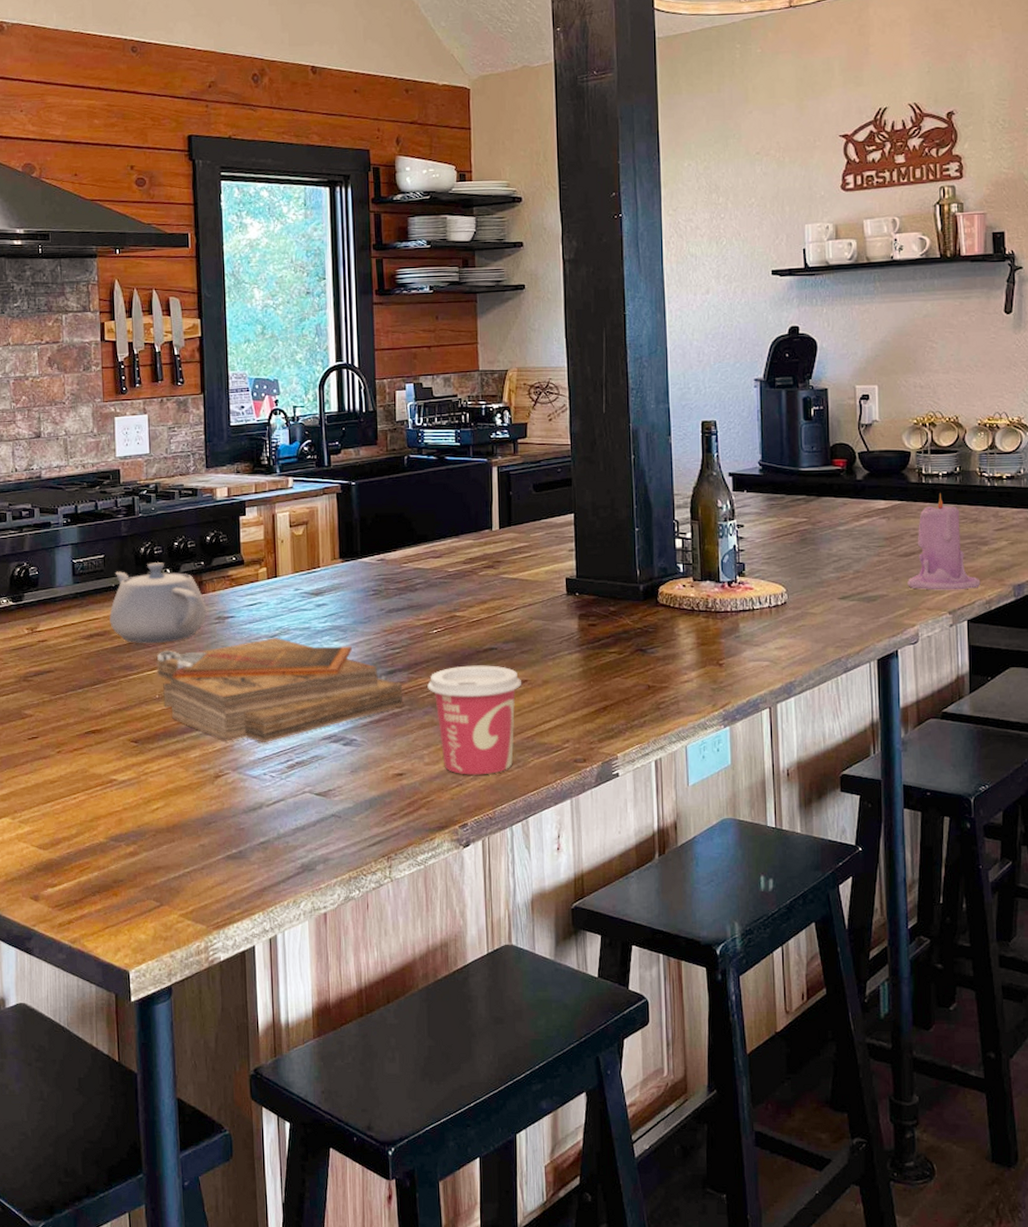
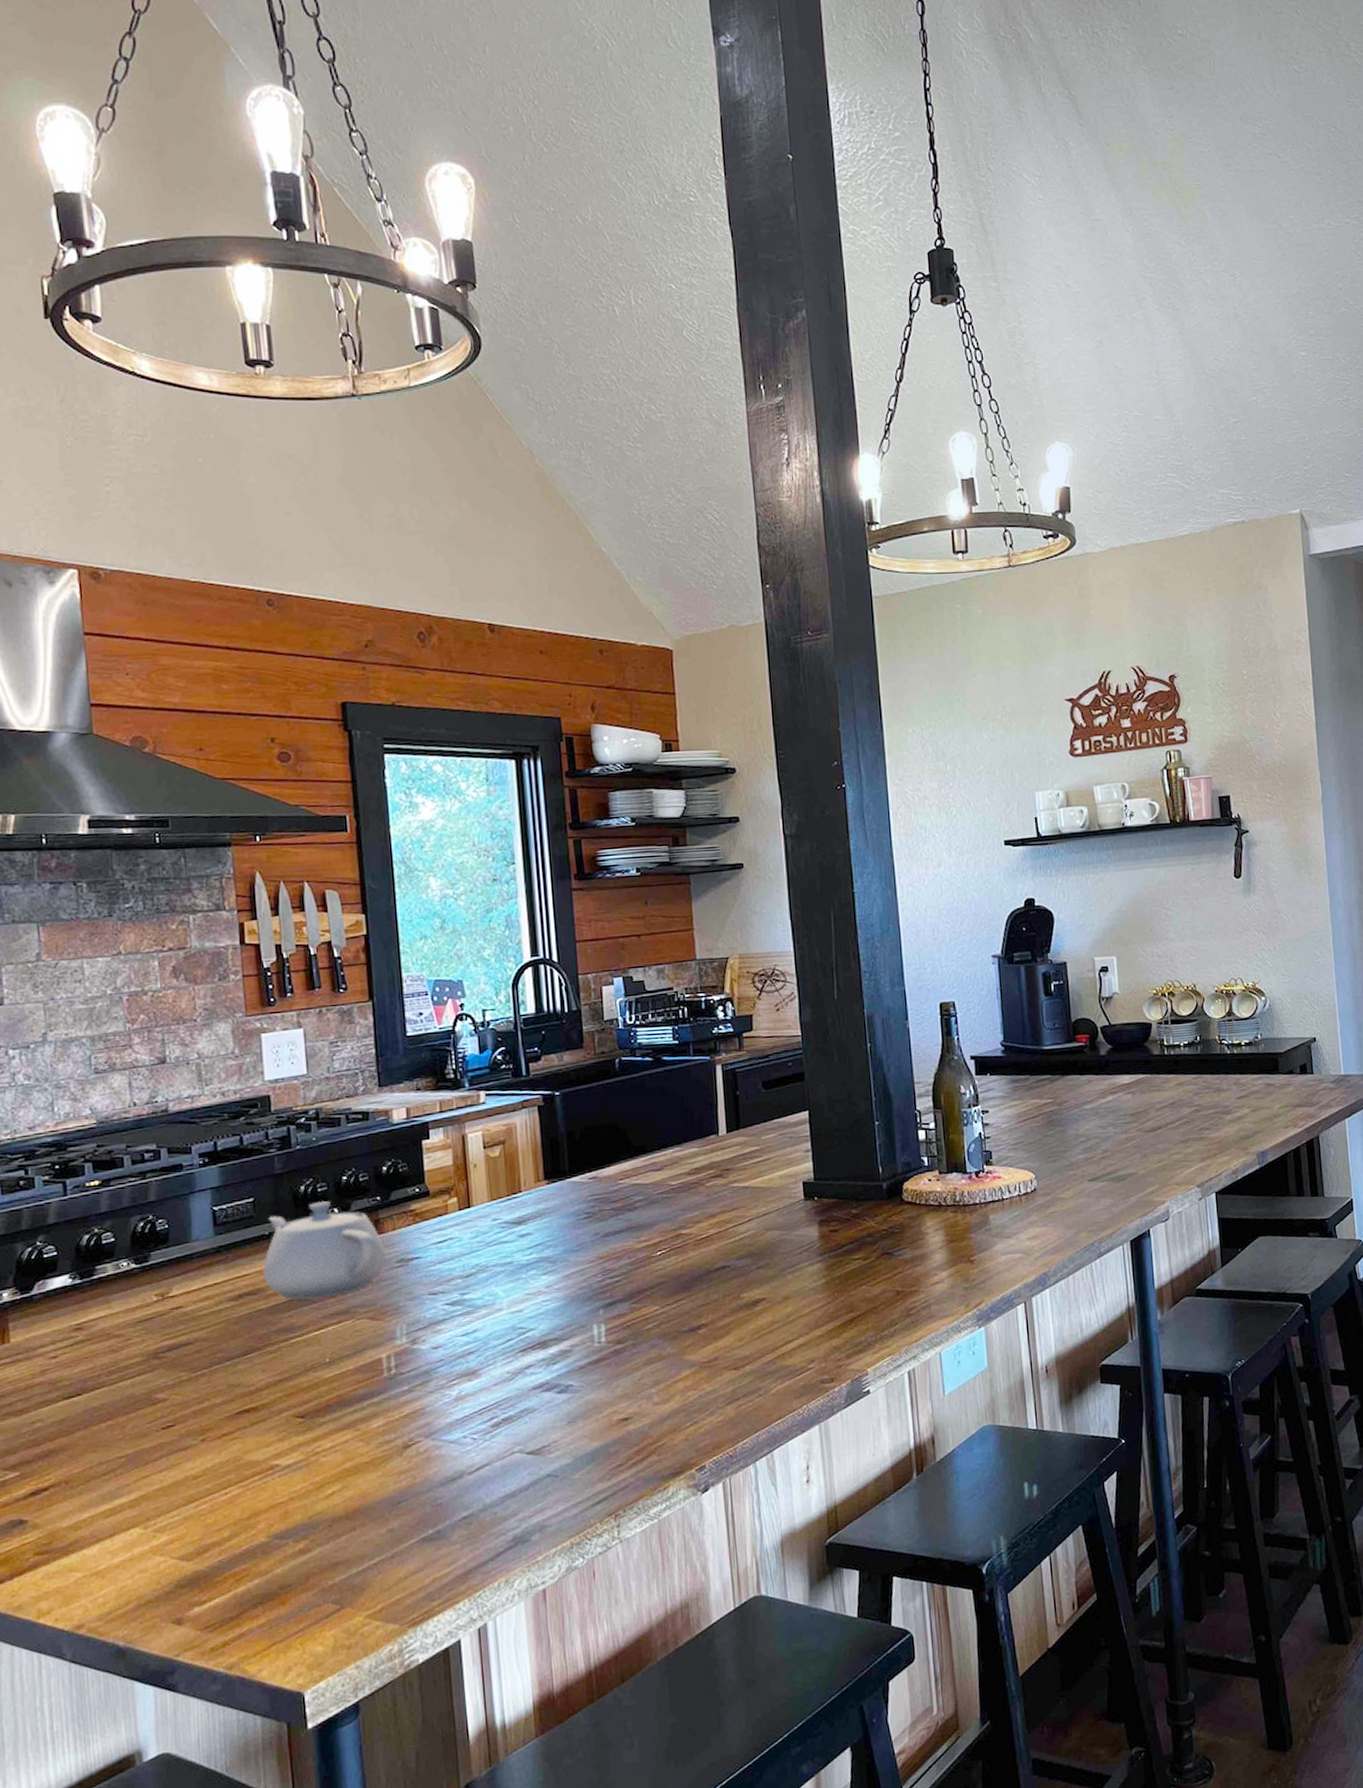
clipboard: present [156,638,404,743] -> none [325,1277,626,1404]
cup: present [427,665,522,775] -> none [653,1285,760,1411]
candle: present [906,493,981,591] -> none [1154,1064,1226,1165]

